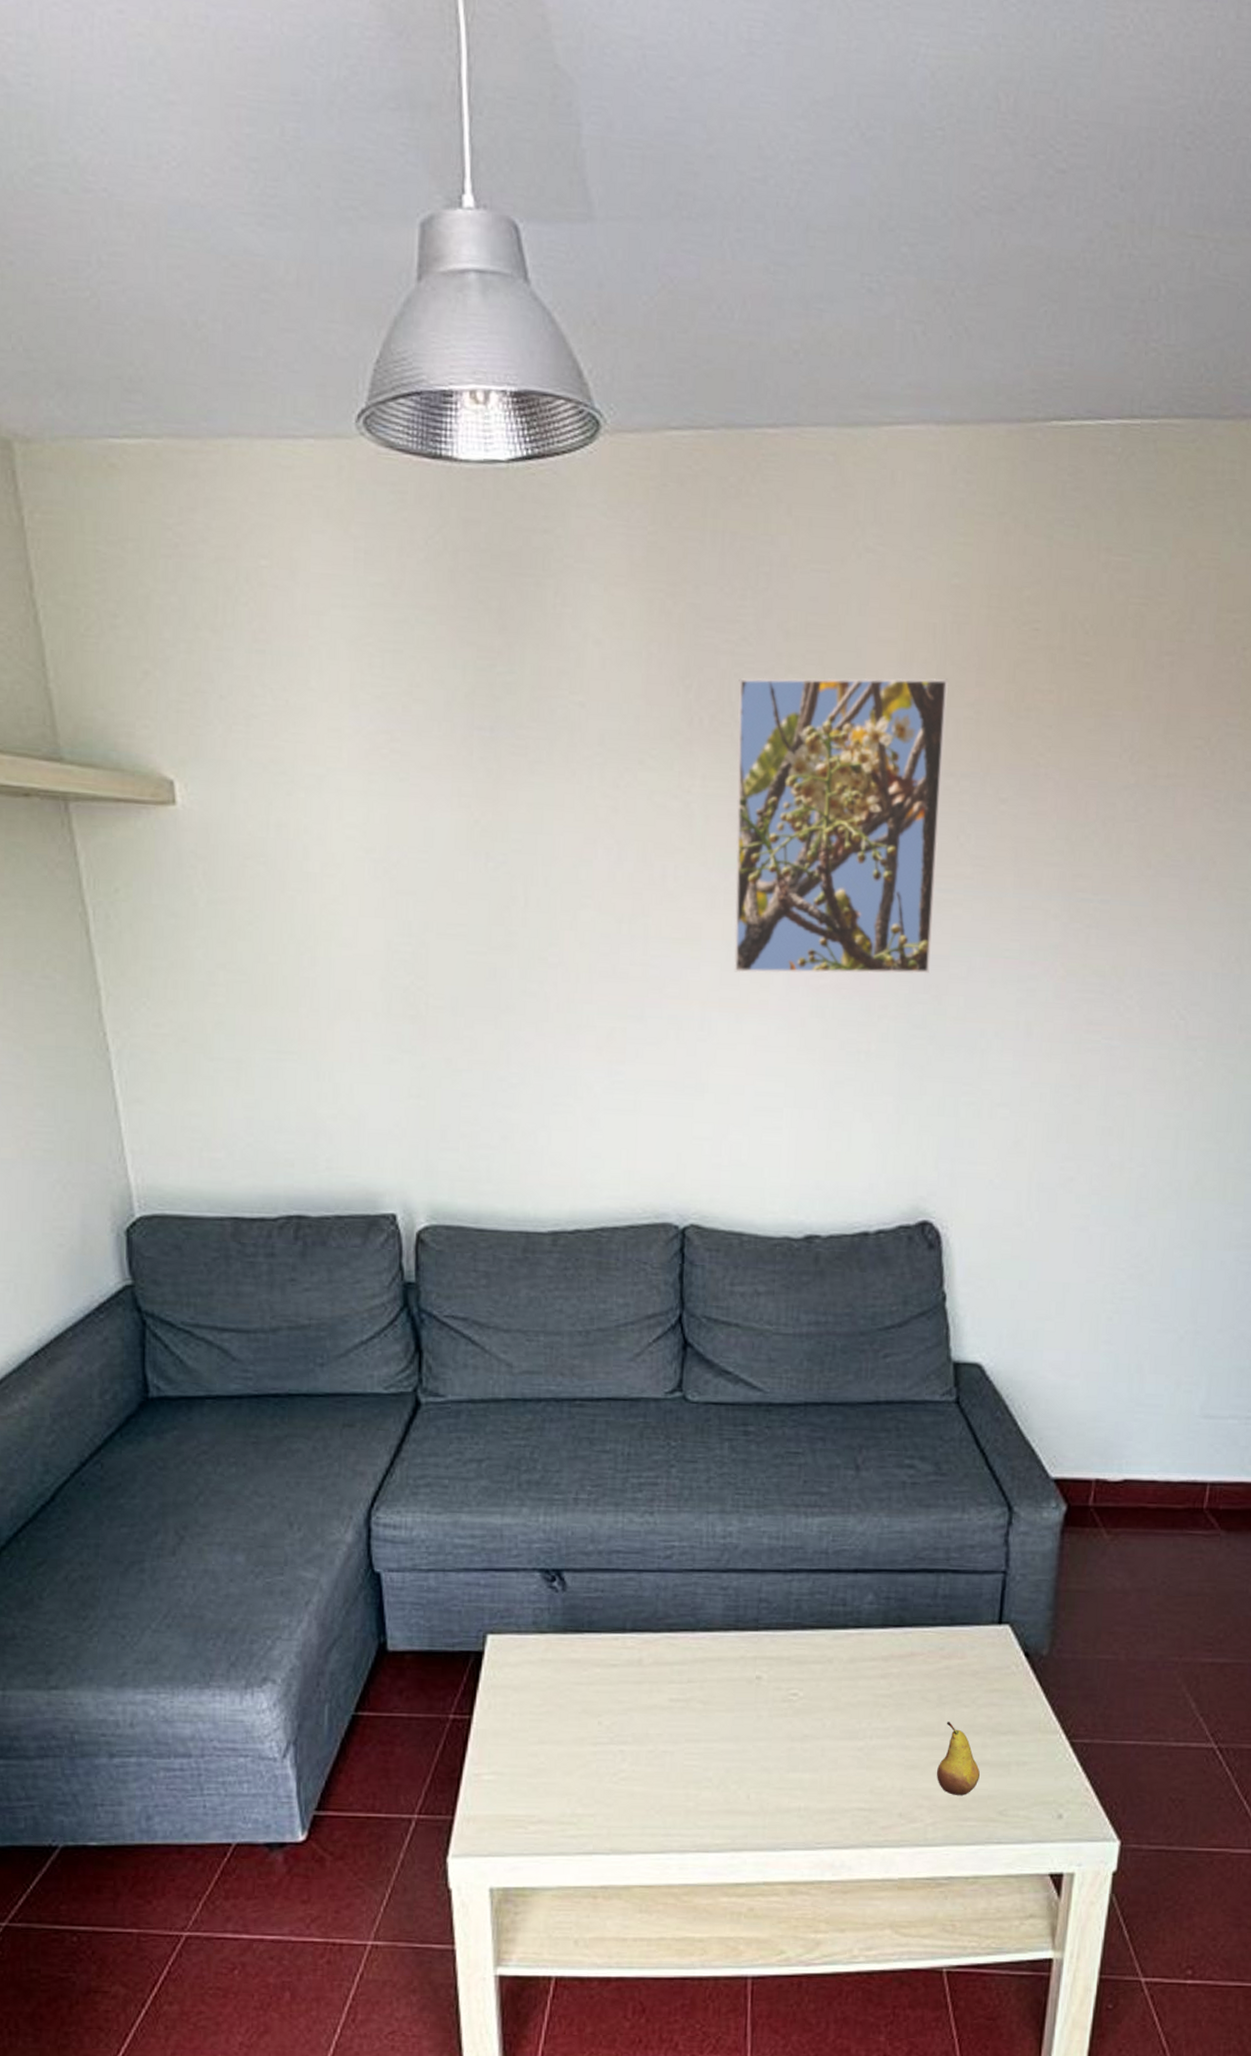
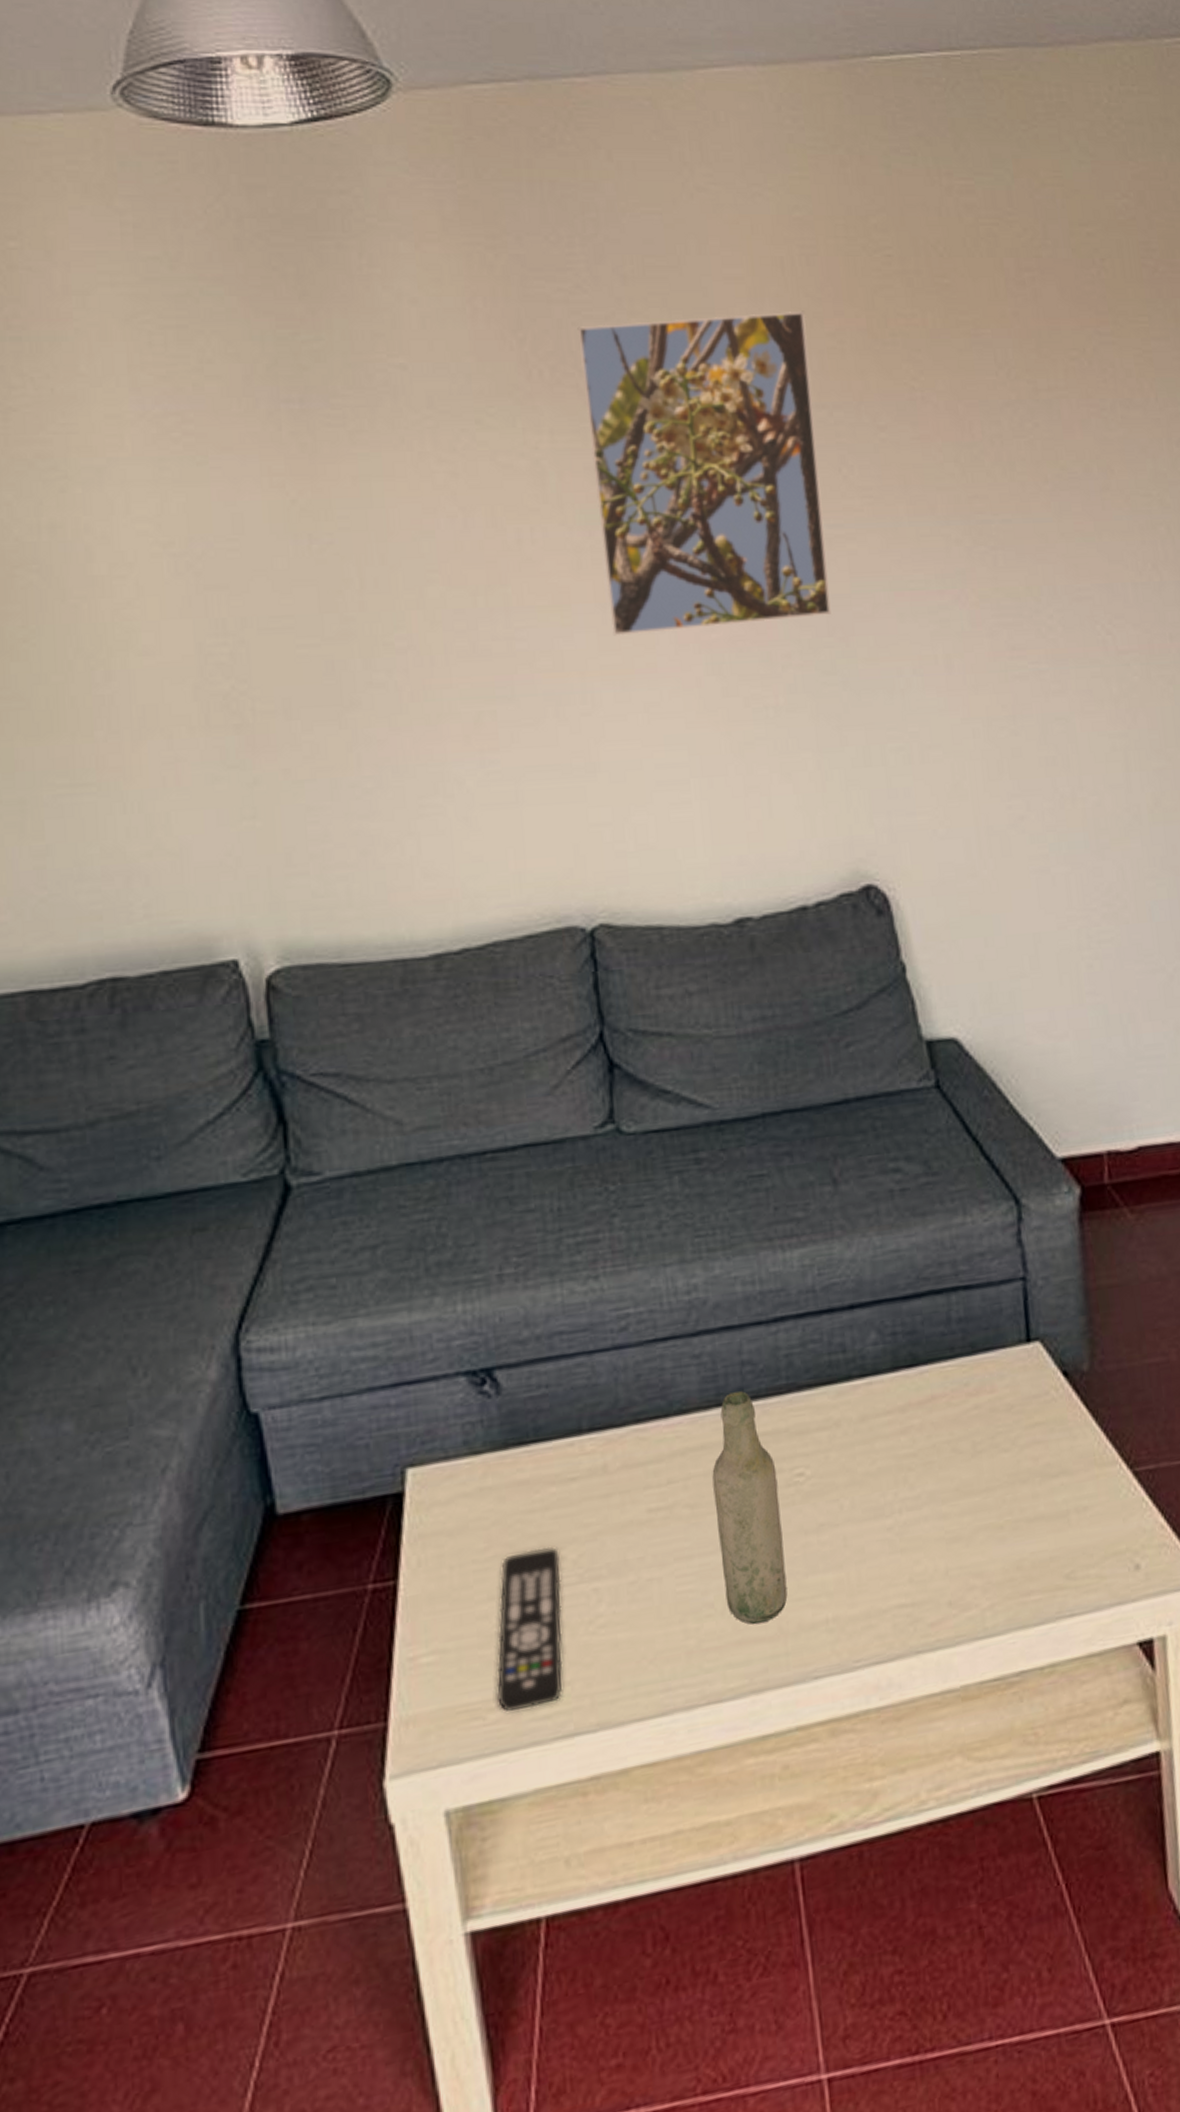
remote control: none [537,1713,597,1828] -> present [496,1547,563,1713]
bottle: none [722,1622,776,1801] -> present [712,1391,788,1624]
fruit: present [937,1722,980,1795] -> none [985,1474,1036,1566]

